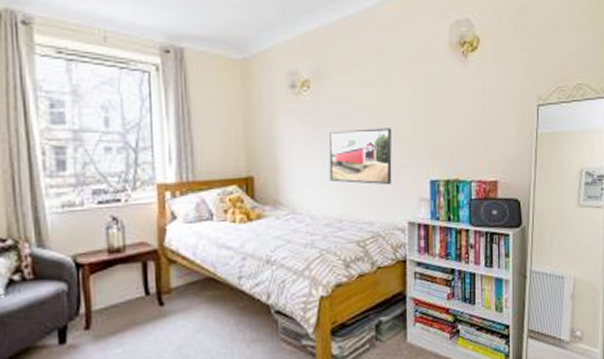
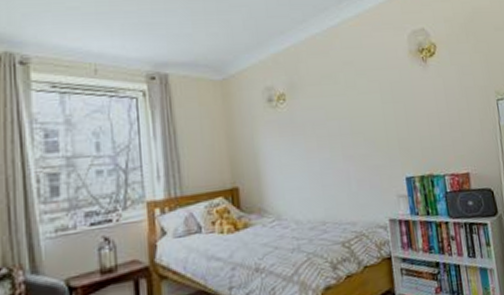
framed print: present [328,128,392,185] -> none [307,131,370,187]

